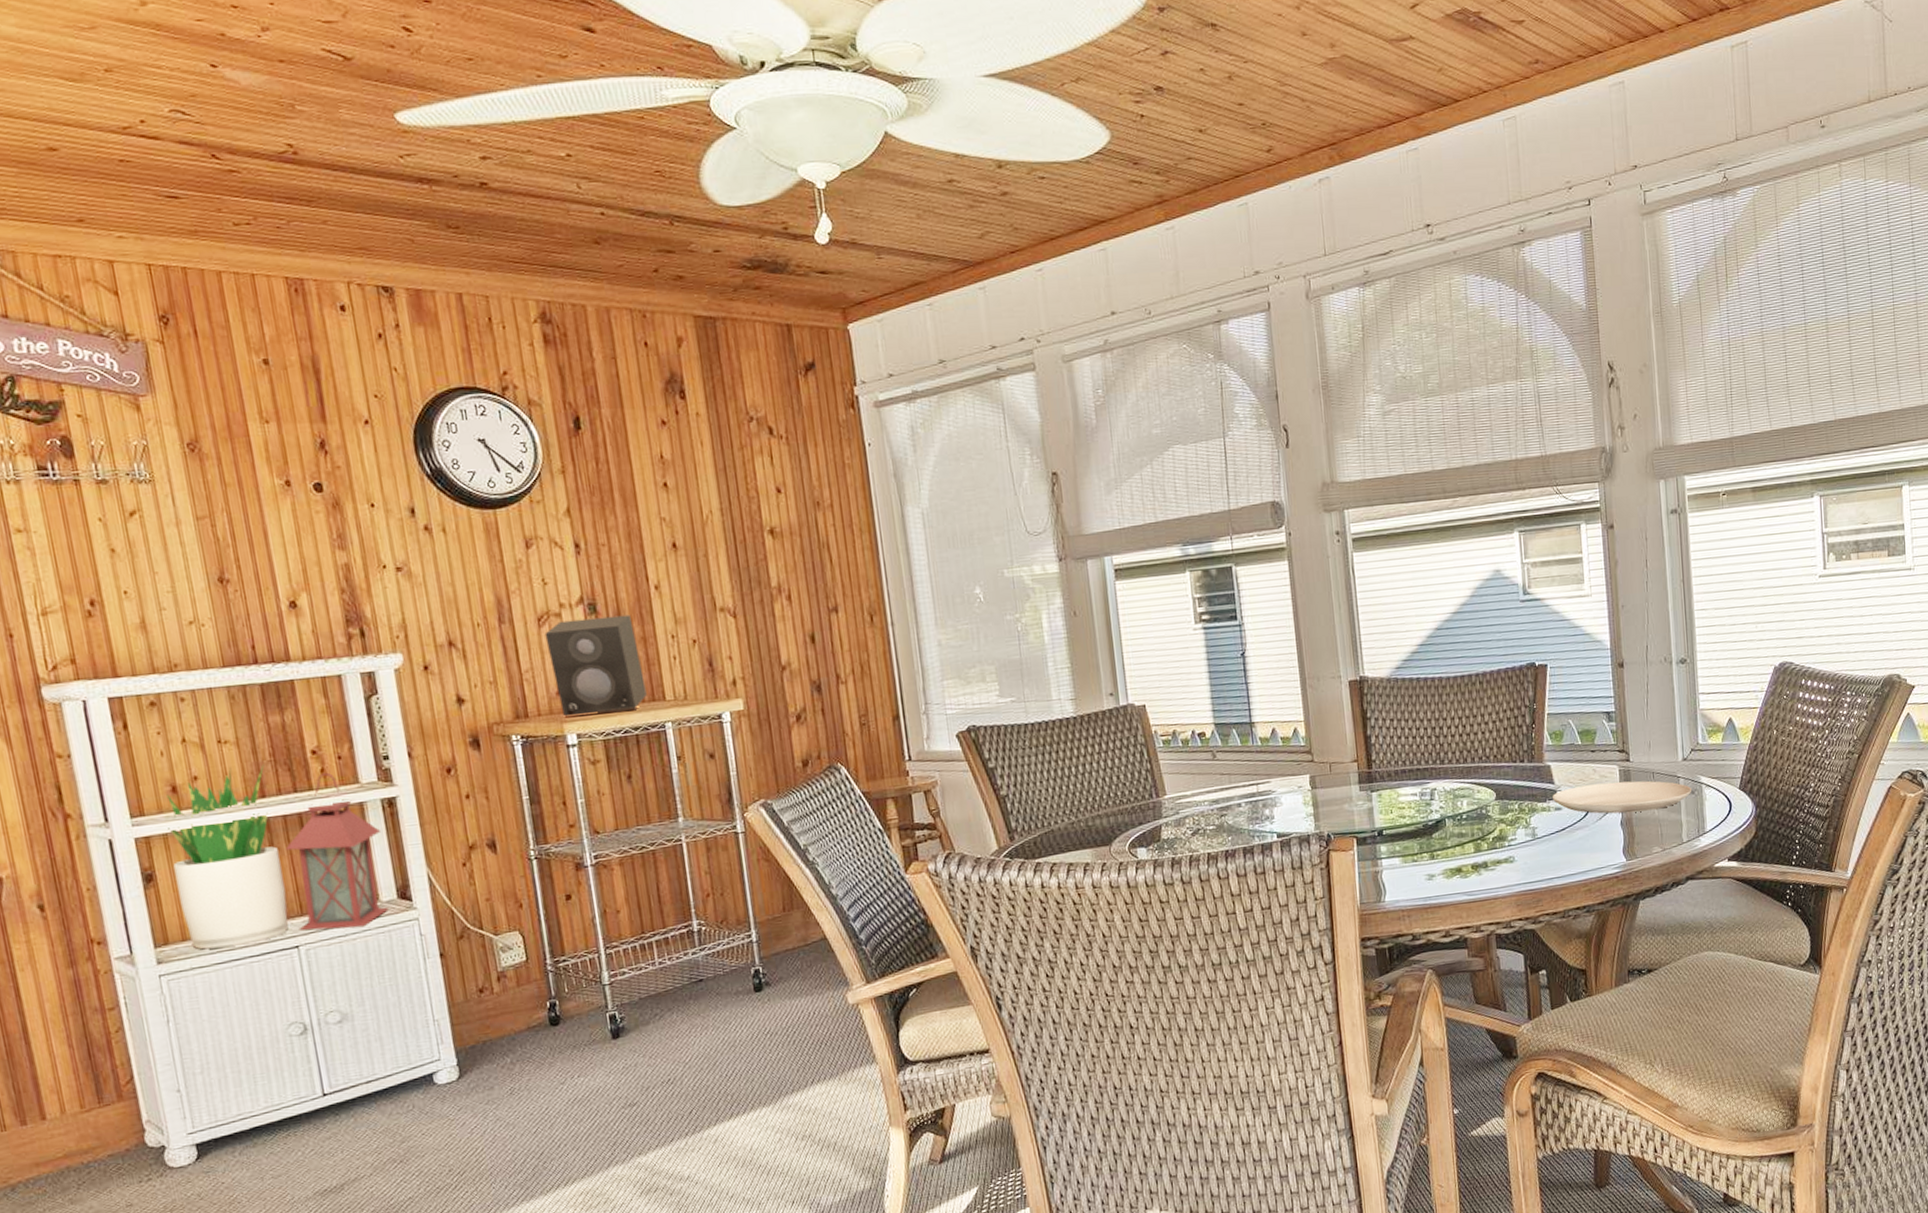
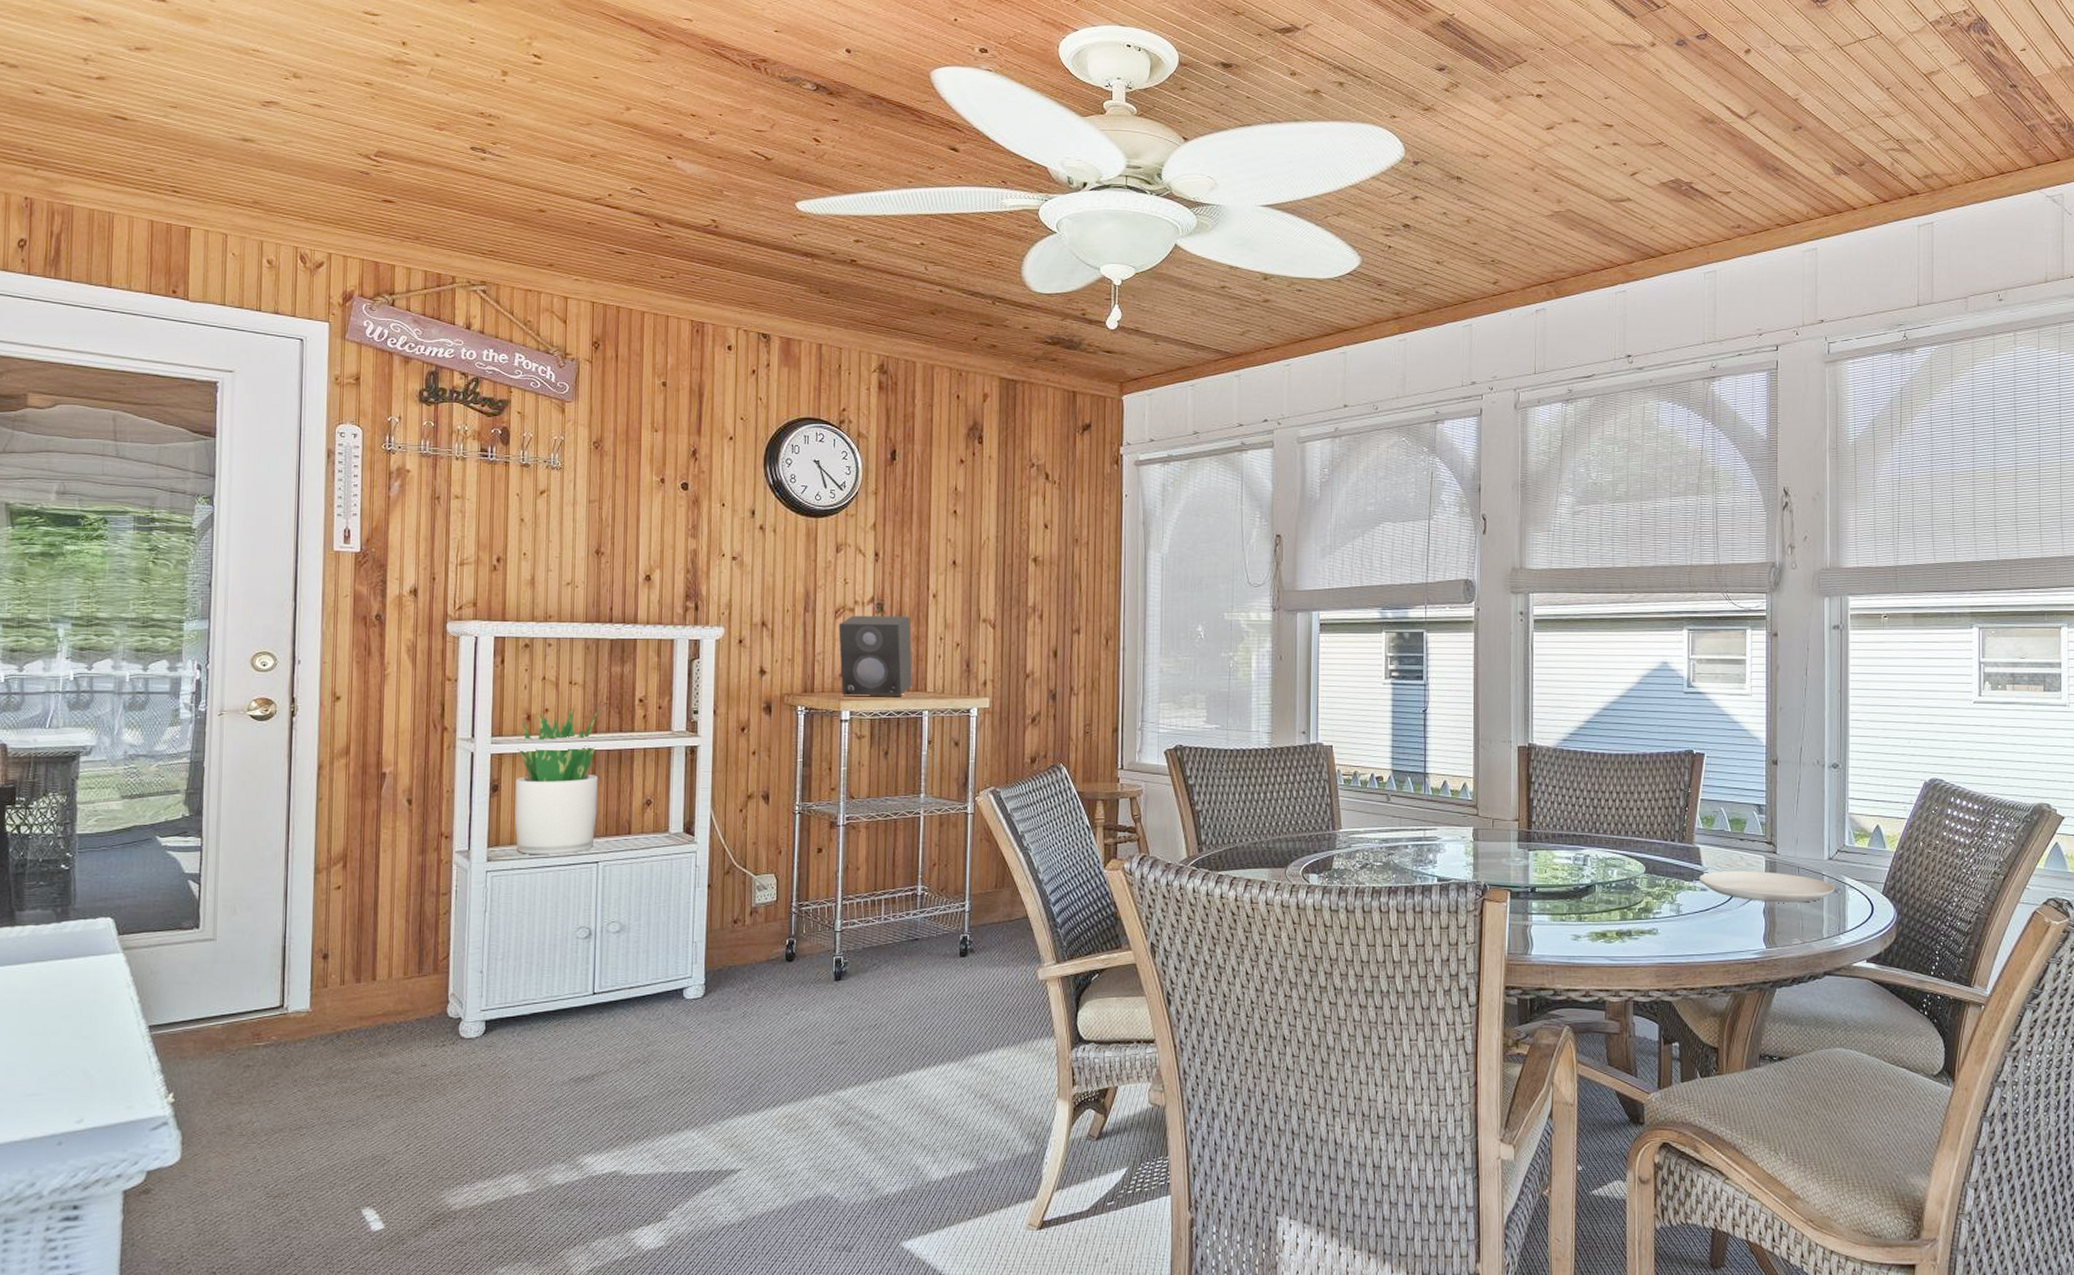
lantern: present [286,772,389,931] -> none [601,718,681,853]

